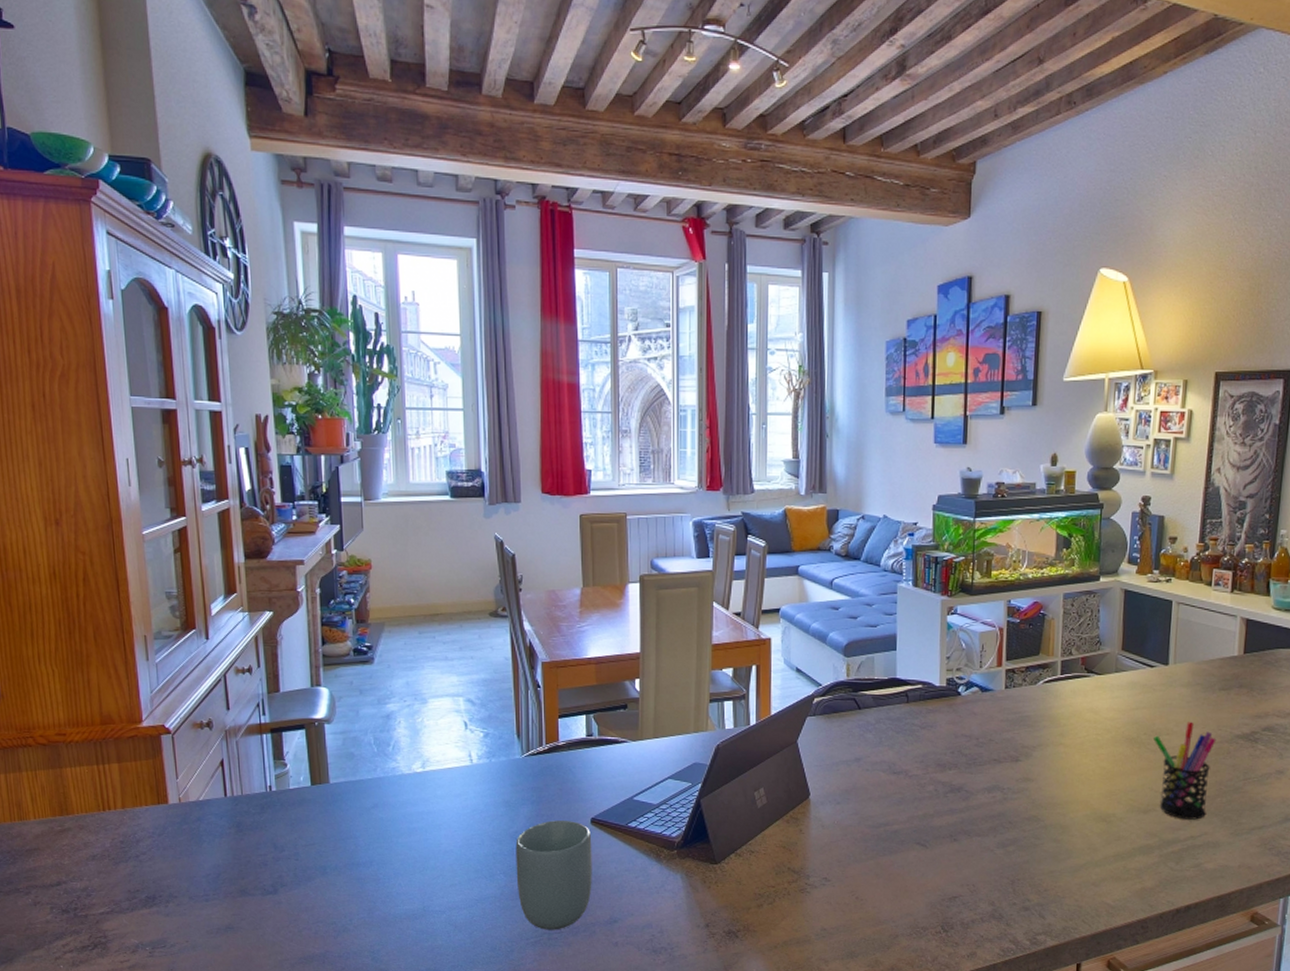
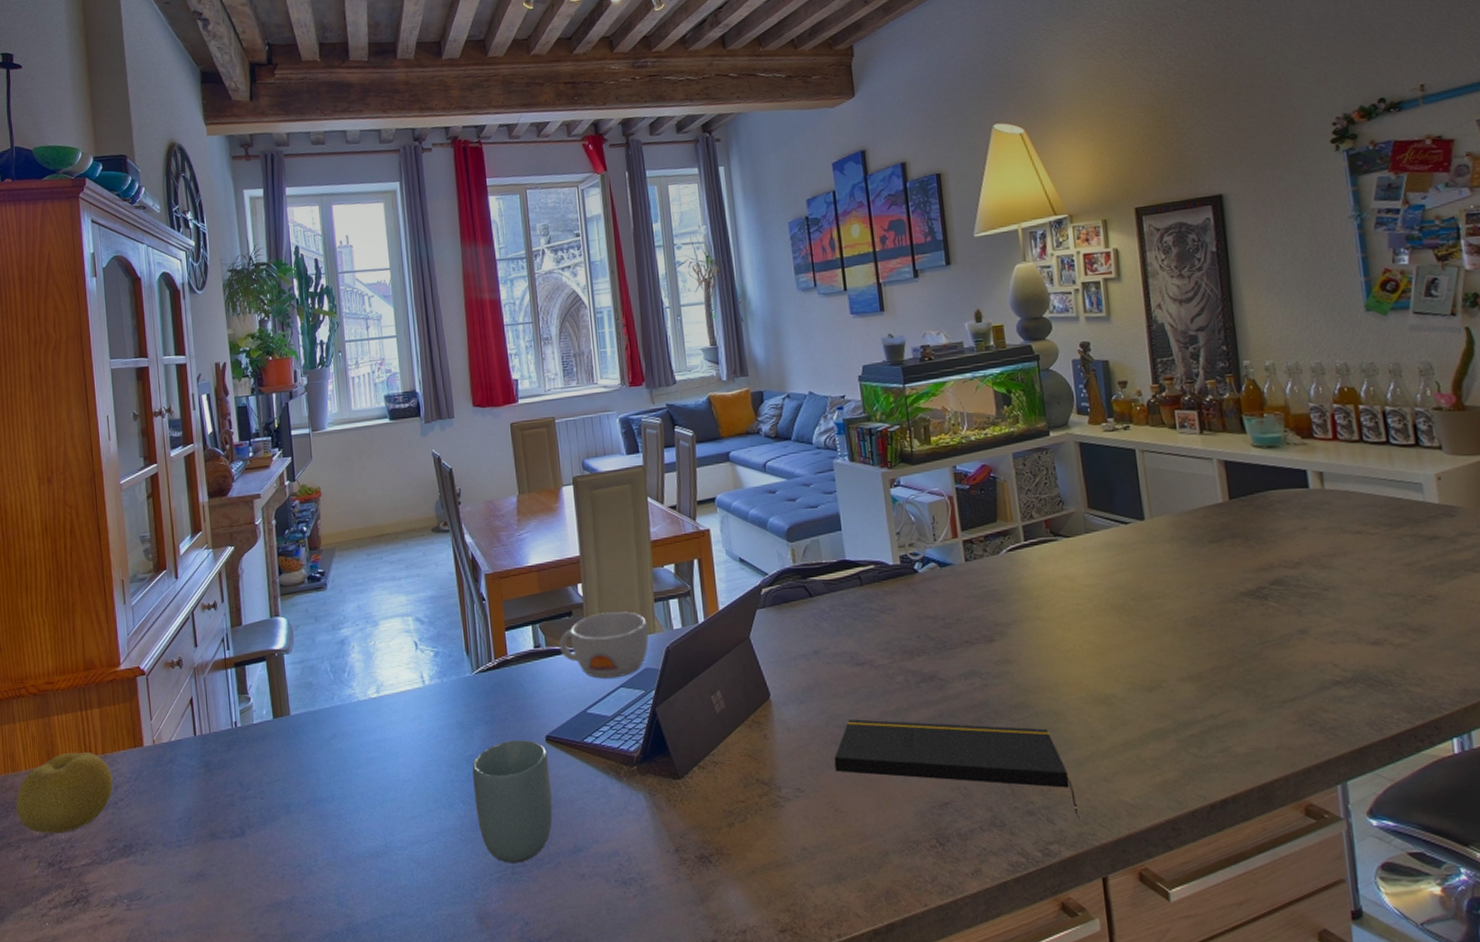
fruit: none [24,804,135,883] -> present [15,751,114,834]
bowl: none [611,708,701,770] -> present [559,611,649,679]
notepad: none [860,821,1067,915] -> present [834,719,1080,818]
pen holder: present [1153,722,1217,820] -> none [1143,581,1223,696]

